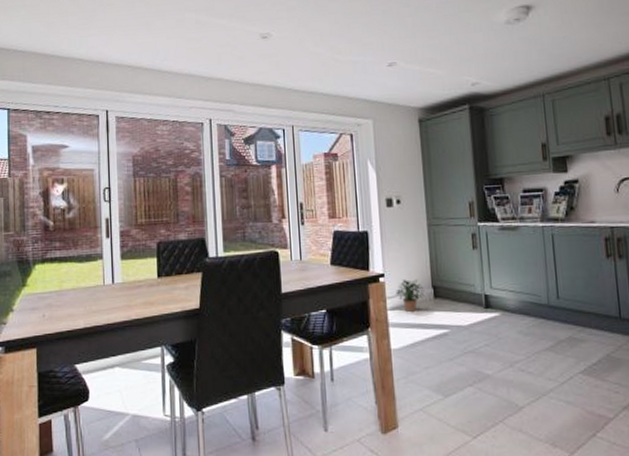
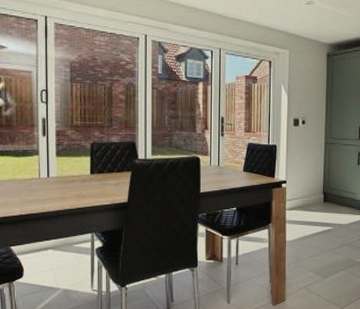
potted plant: present [396,278,425,312] -> none [294,185,317,212]

